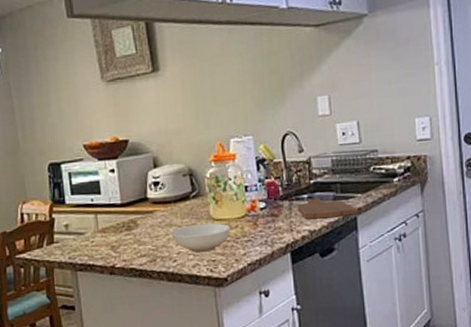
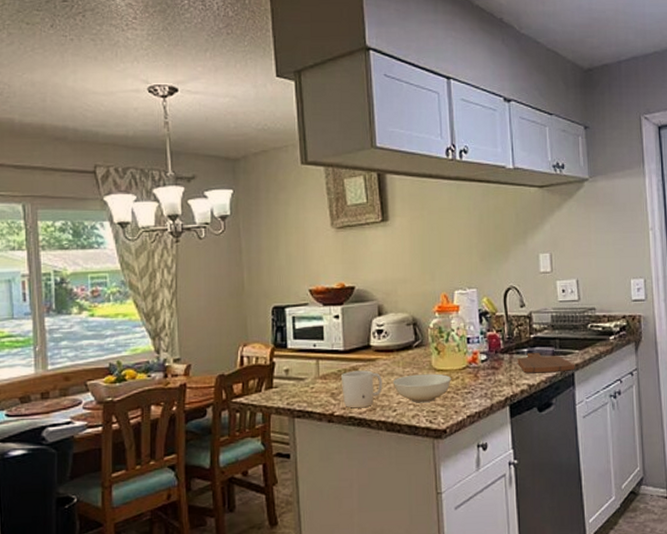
mug: none [120,222,162,261] -> present [341,370,383,409]

